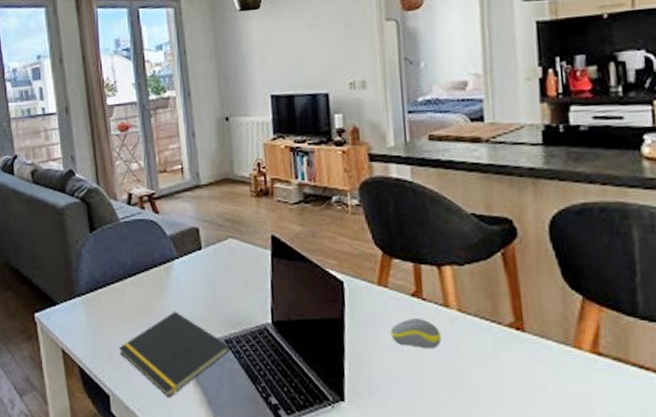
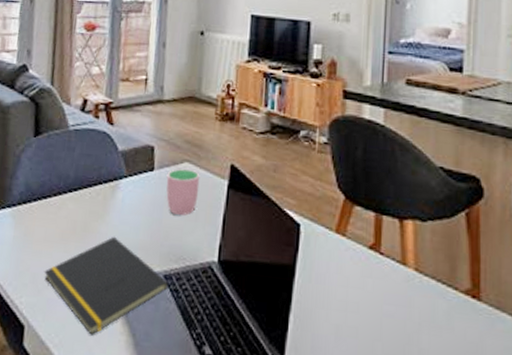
cup: none [214,244,246,287] -> present [166,168,200,216]
computer mouse: present [391,319,442,349] -> none [343,273,395,309]

